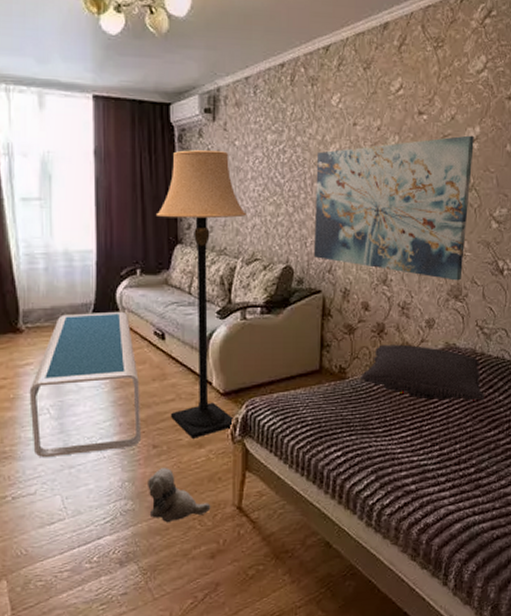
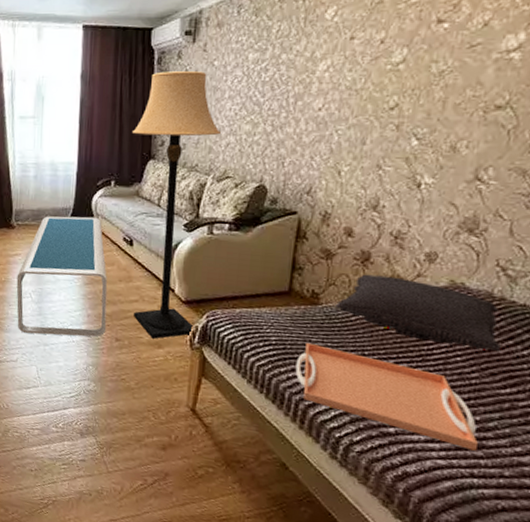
plush toy: present [148,468,211,523] -> none [109,360,166,409]
wall art: present [313,135,474,281] -> none [291,43,516,213]
serving tray: none [331,417,476,491] -> present [295,342,478,451]

